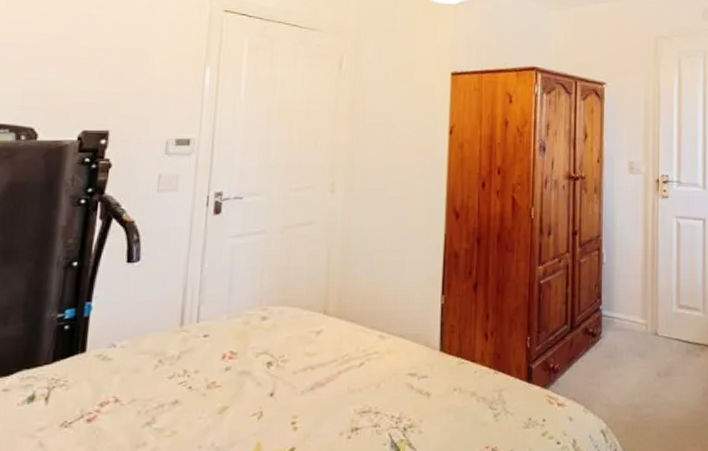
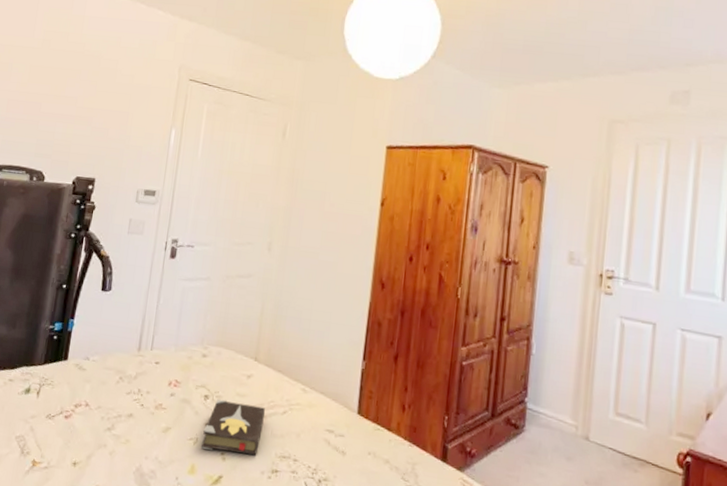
hardback book: none [266,363,339,424] -> present [200,399,265,456]

